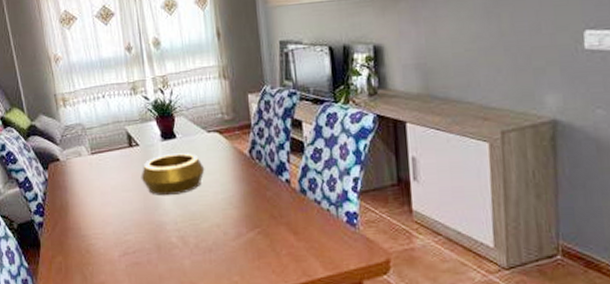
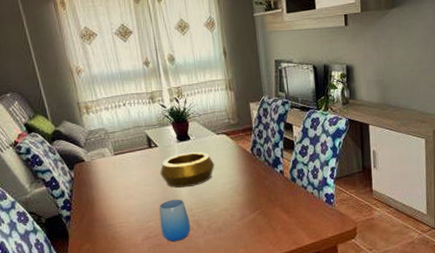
cup: none [139,209,175,262] -> present [159,199,191,242]

